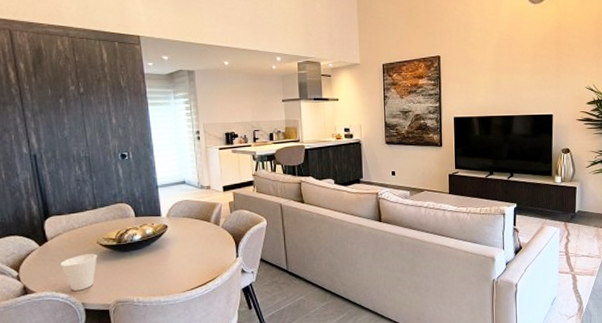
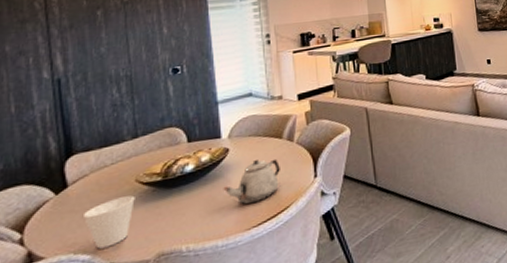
teapot: none [163,237,209,272] -> present [223,158,280,205]

